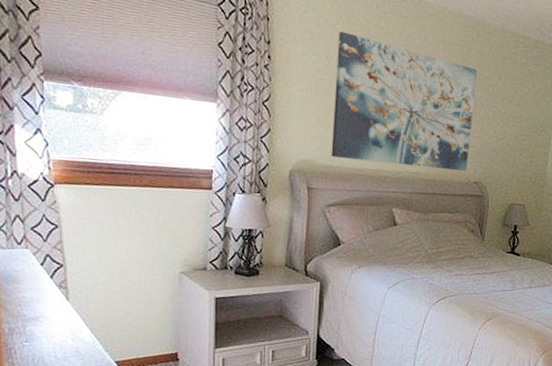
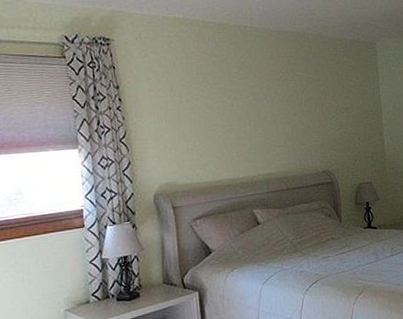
wall art: present [331,31,478,172] -> none [178,65,314,175]

